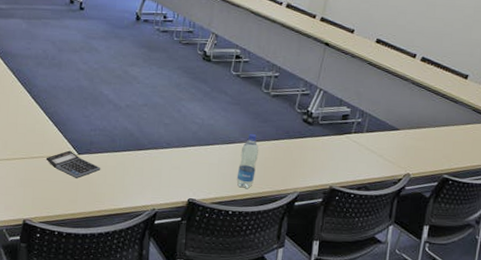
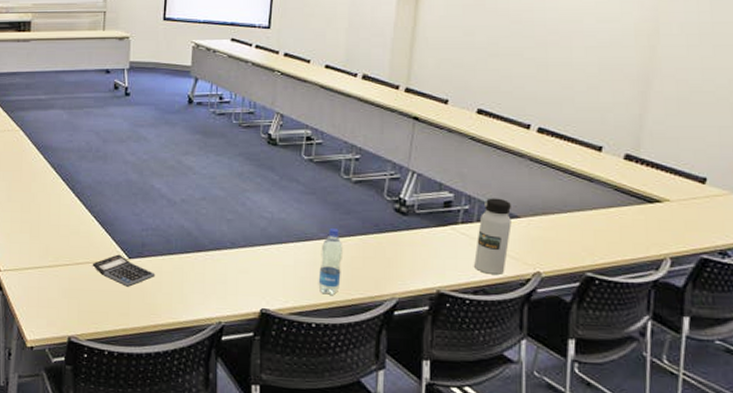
water bottle: none [360,113,395,175] -> present [474,198,512,275]

